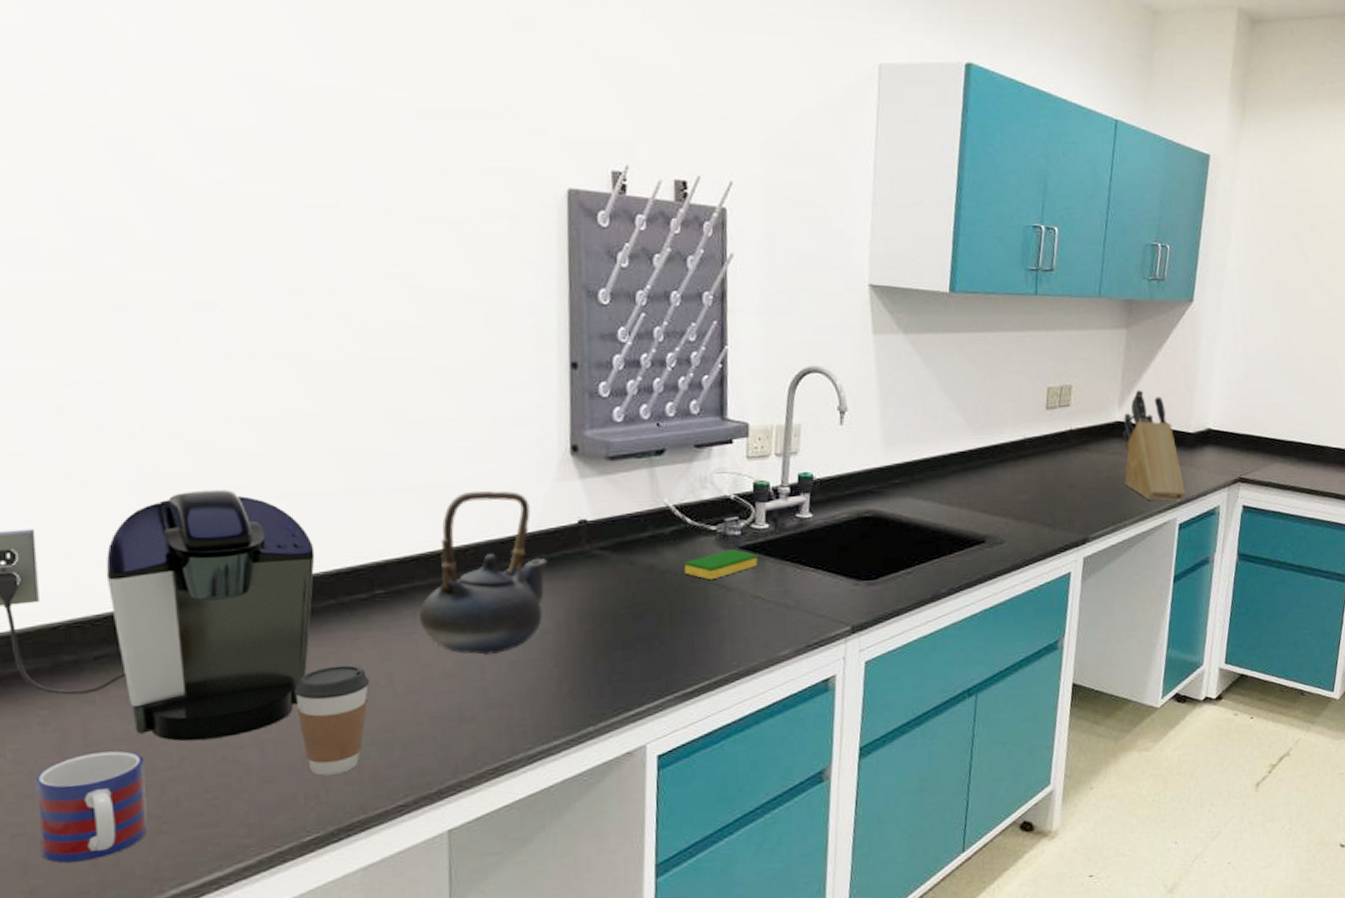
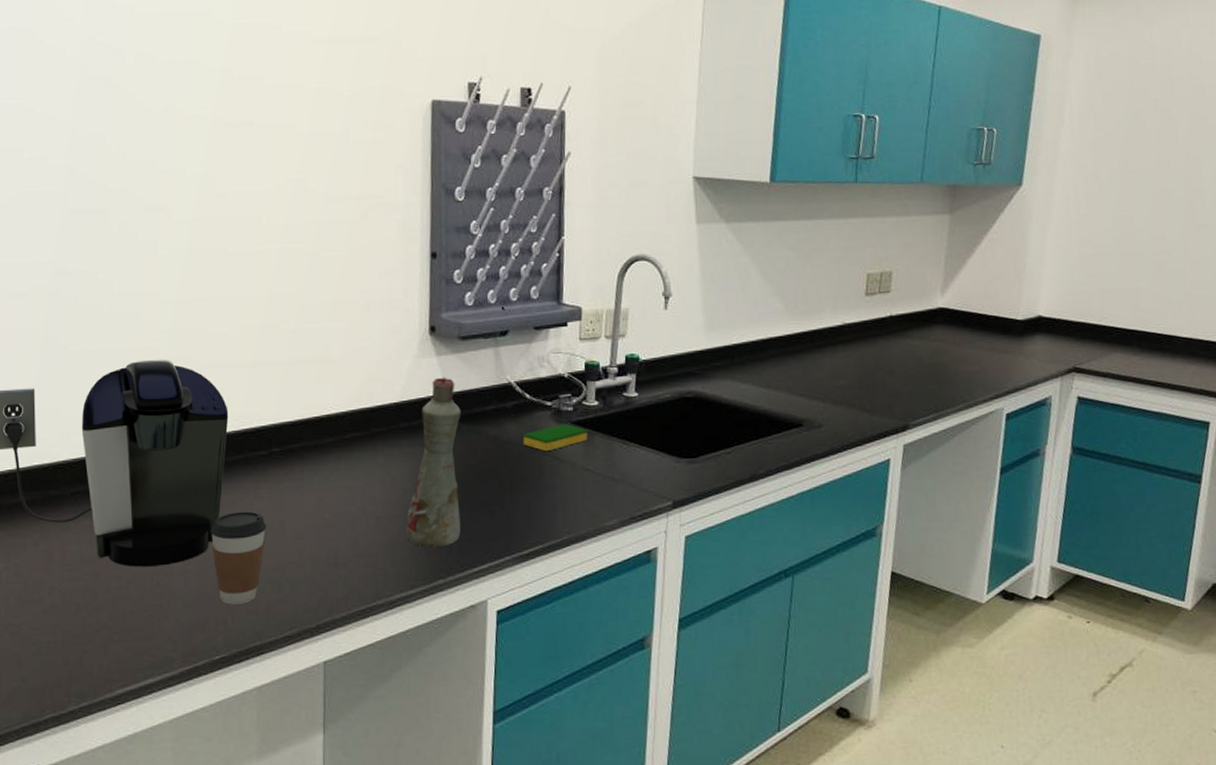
mug: present [35,750,148,864] -> none [29,571,103,660]
teapot: present [419,490,547,655] -> none [306,365,408,509]
bottle: none [546,502,613,694] -> present [405,377,461,549]
knife block: present [1122,390,1186,501] -> none [945,276,1013,390]

